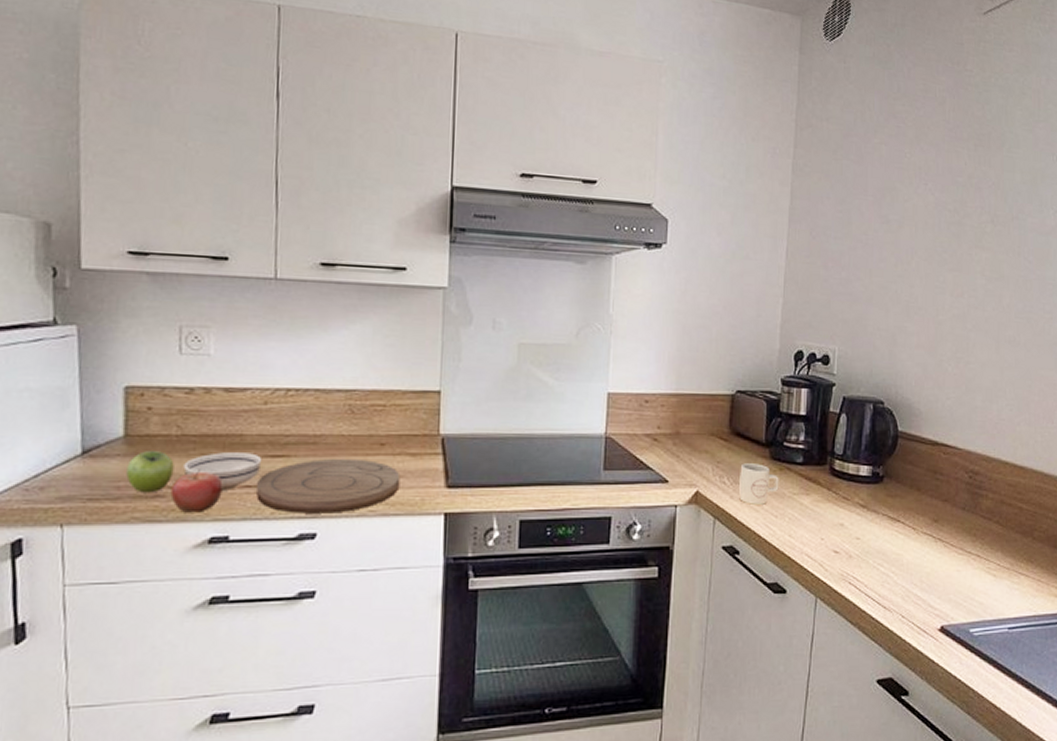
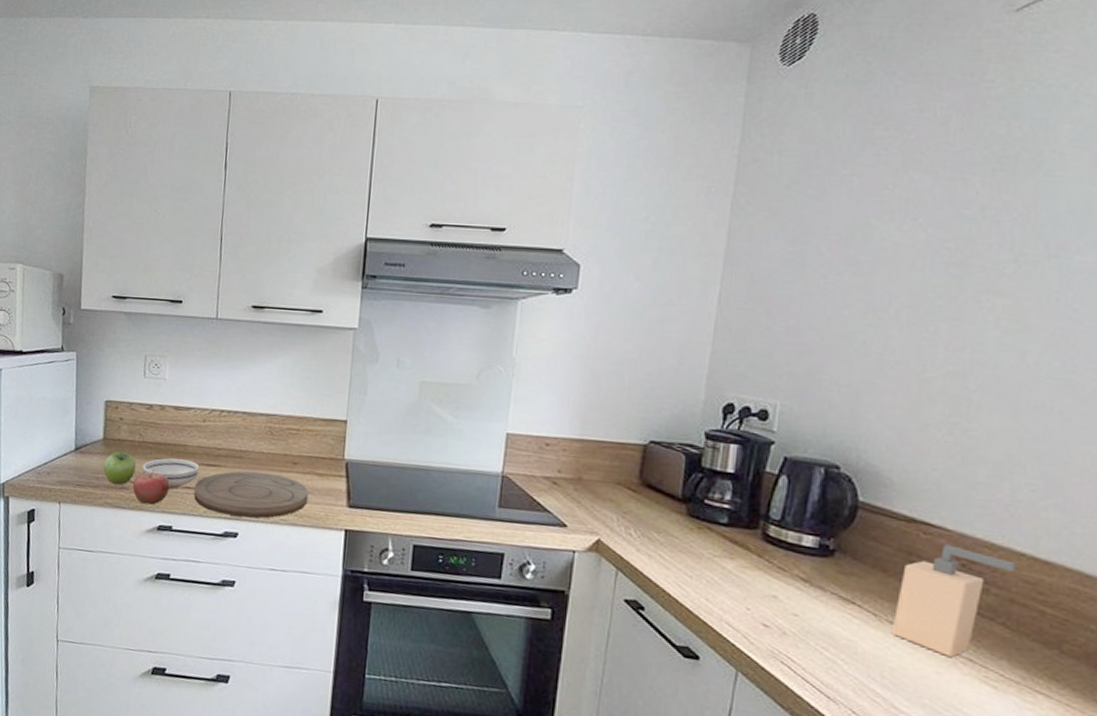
mug: present [738,463,779,506] -> none [646,517,697,564]
soap dispenser: none [926,461,1003,555] -> present [891,544,1016,657]

